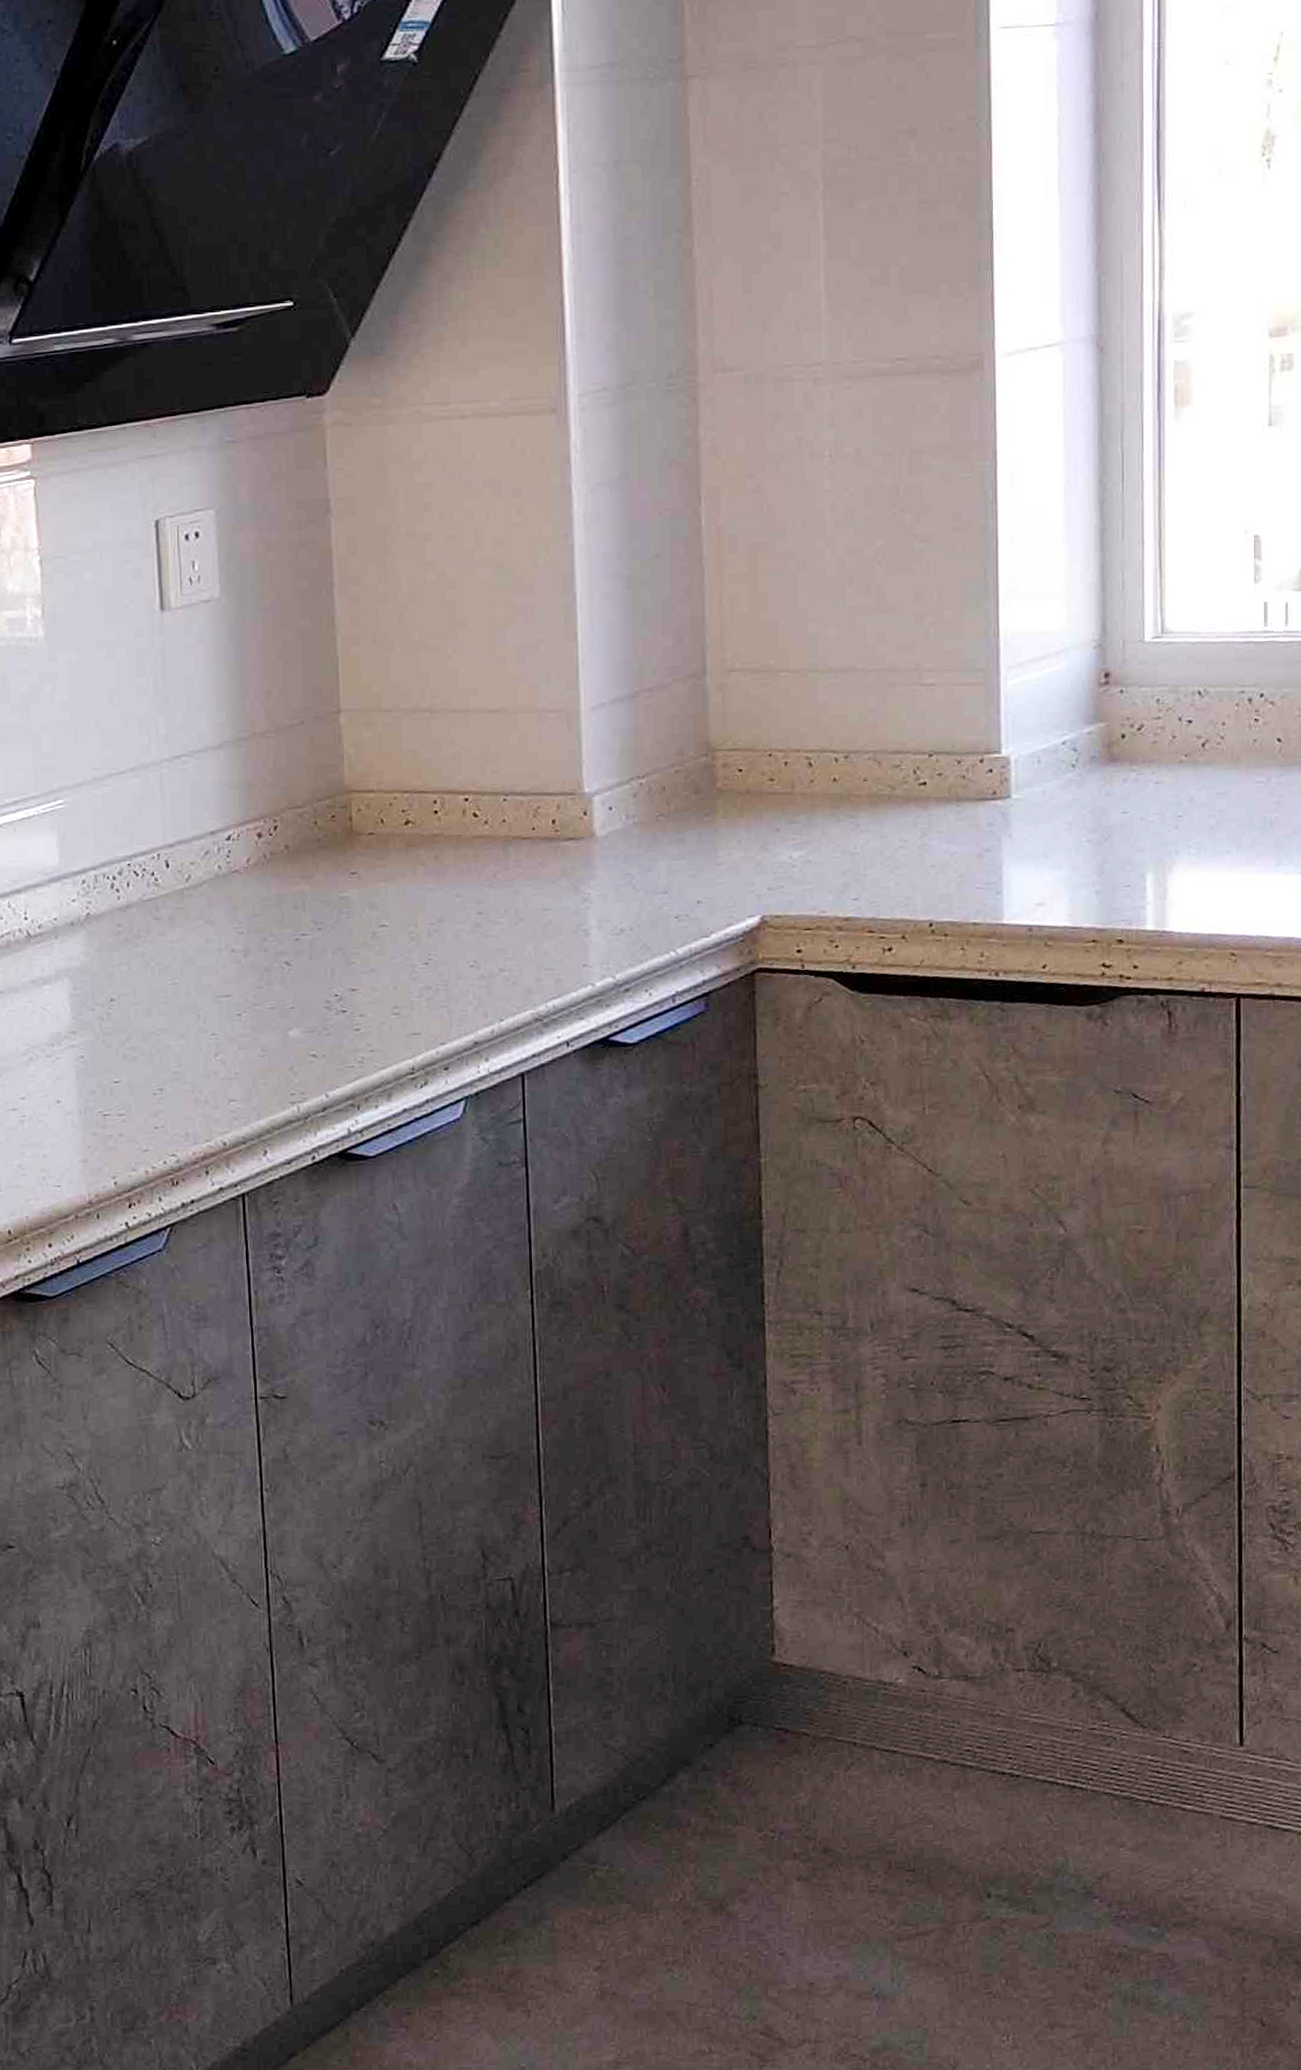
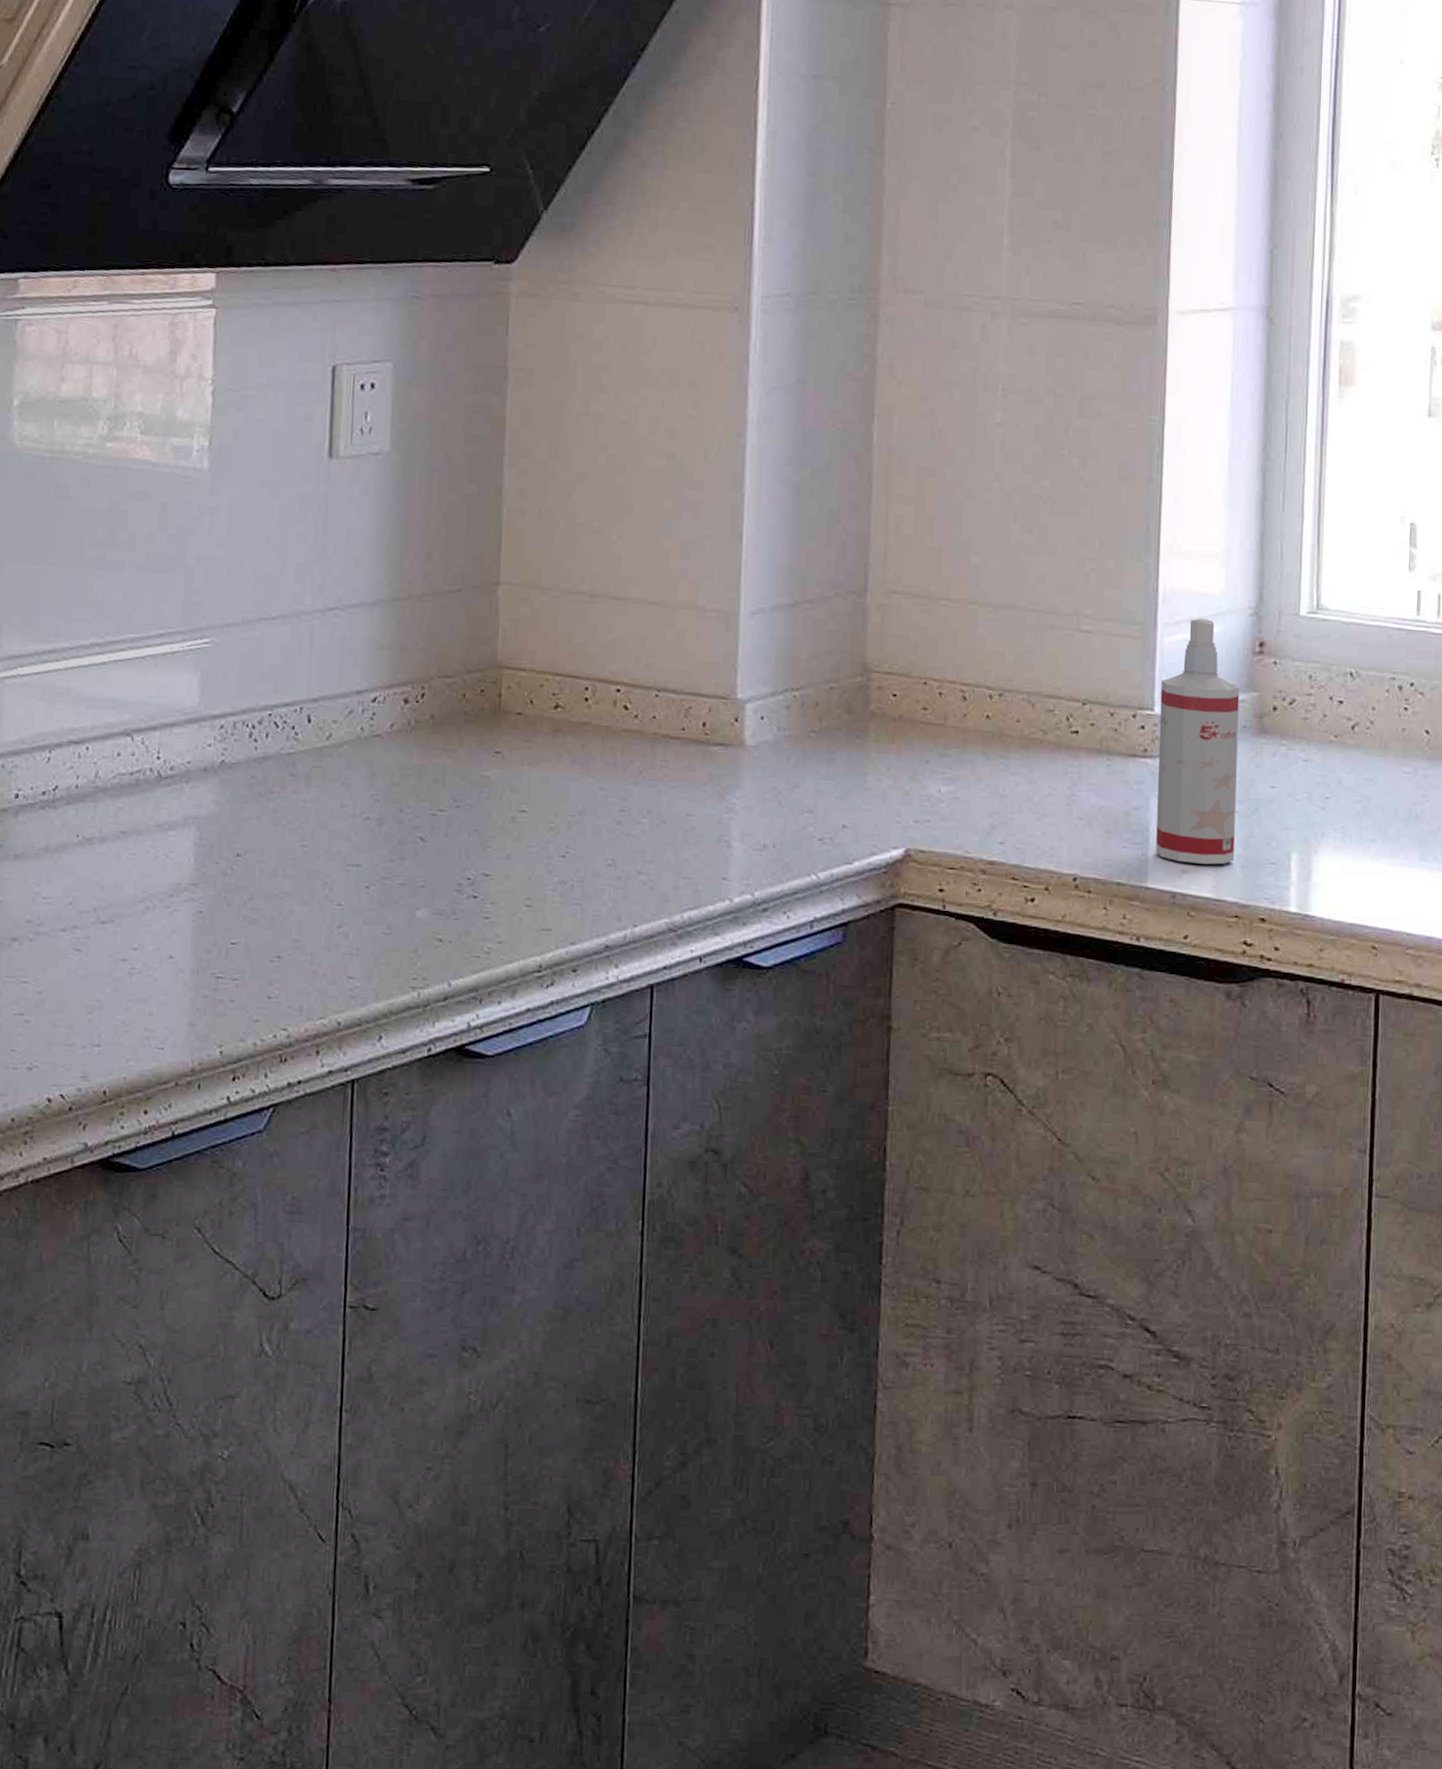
spray bottle: none [1007,657,1090,896] -> present [1156,618,1240,865]

